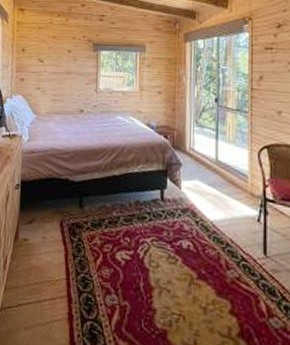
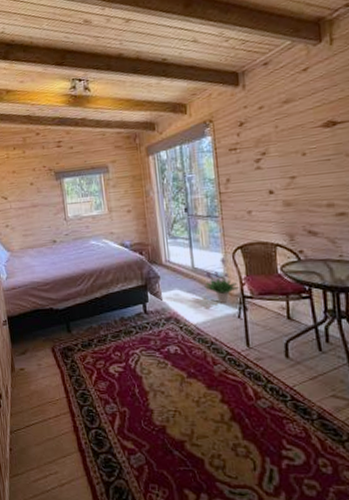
potted plant: none [226,154,262,203] -> present [205,257,240,303]

